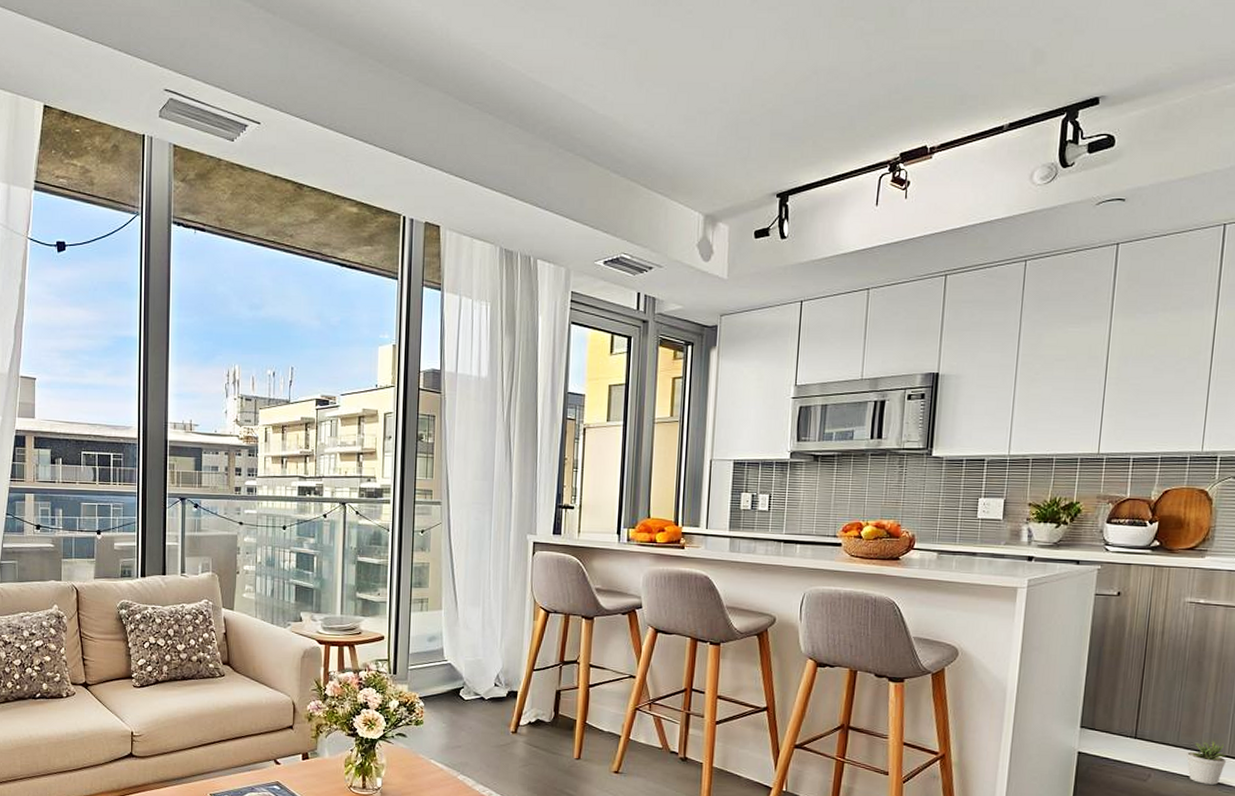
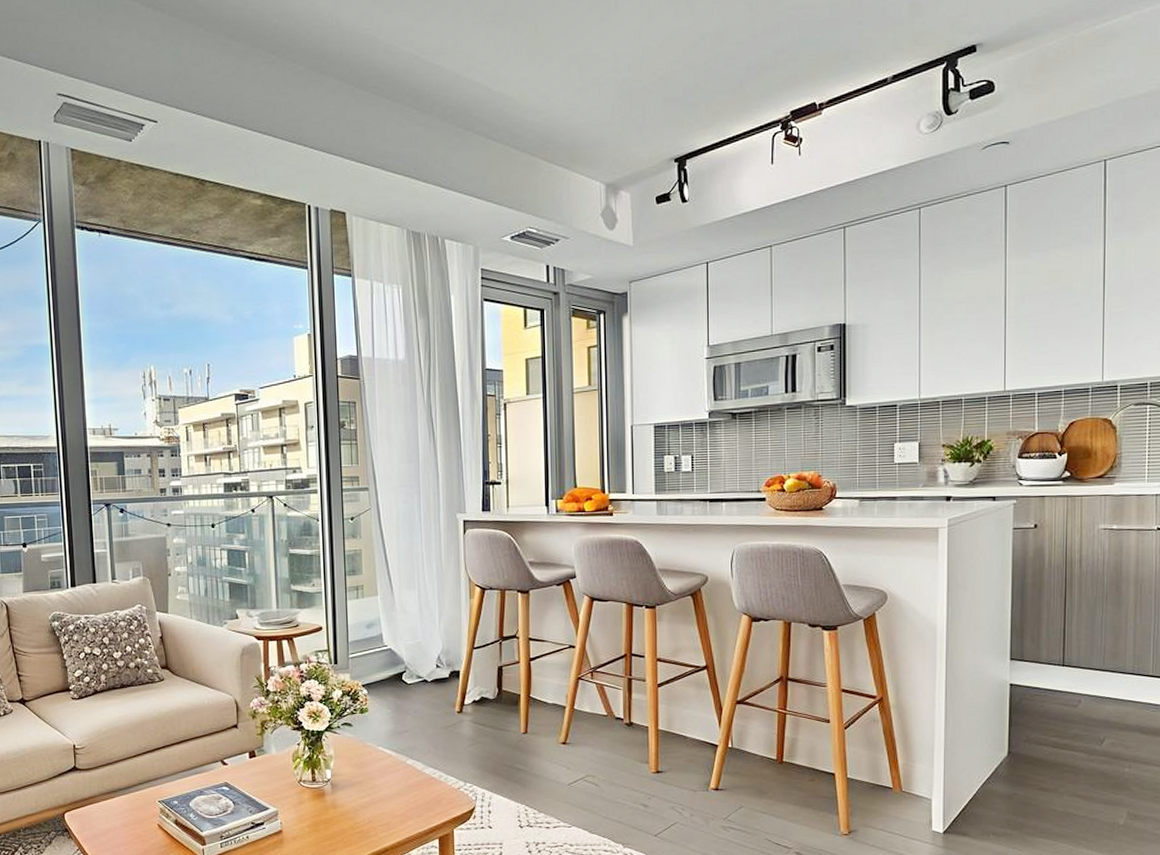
potted plant: present [1186,741,1227,785] -> none [1112,663,1151,705]

